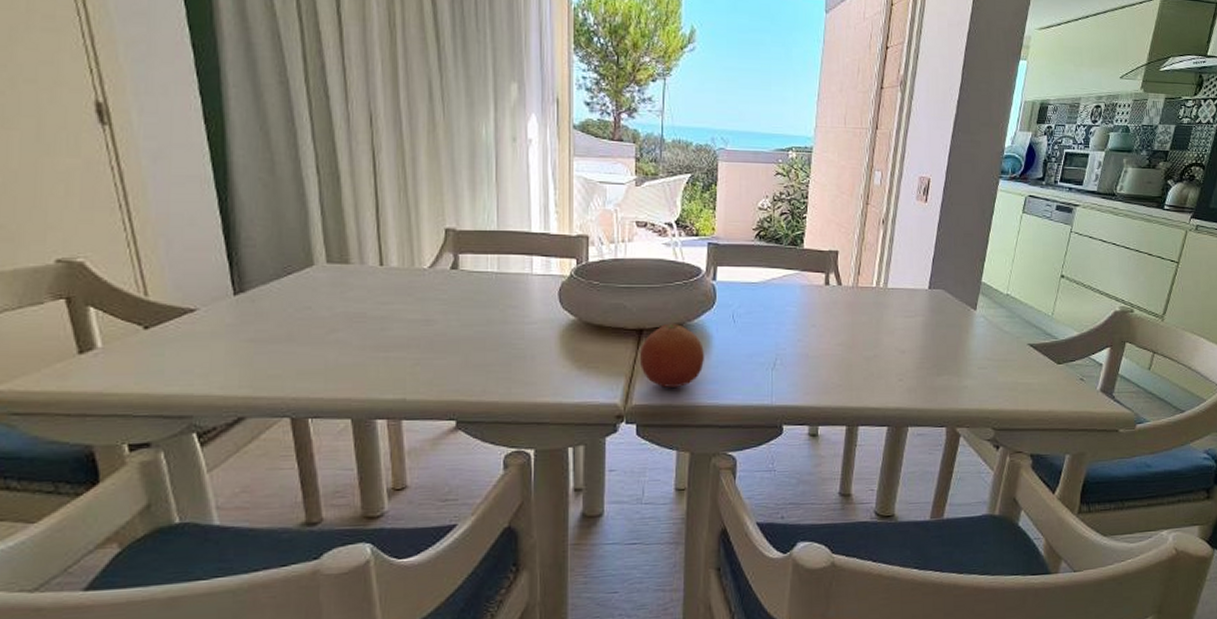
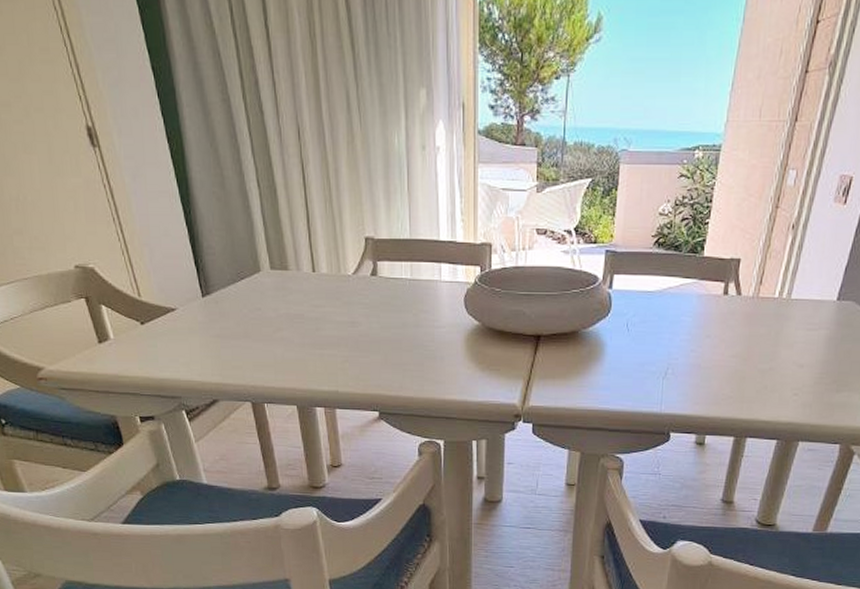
fruit: present [639,323,704,387] -> none [536,330,597,391]

